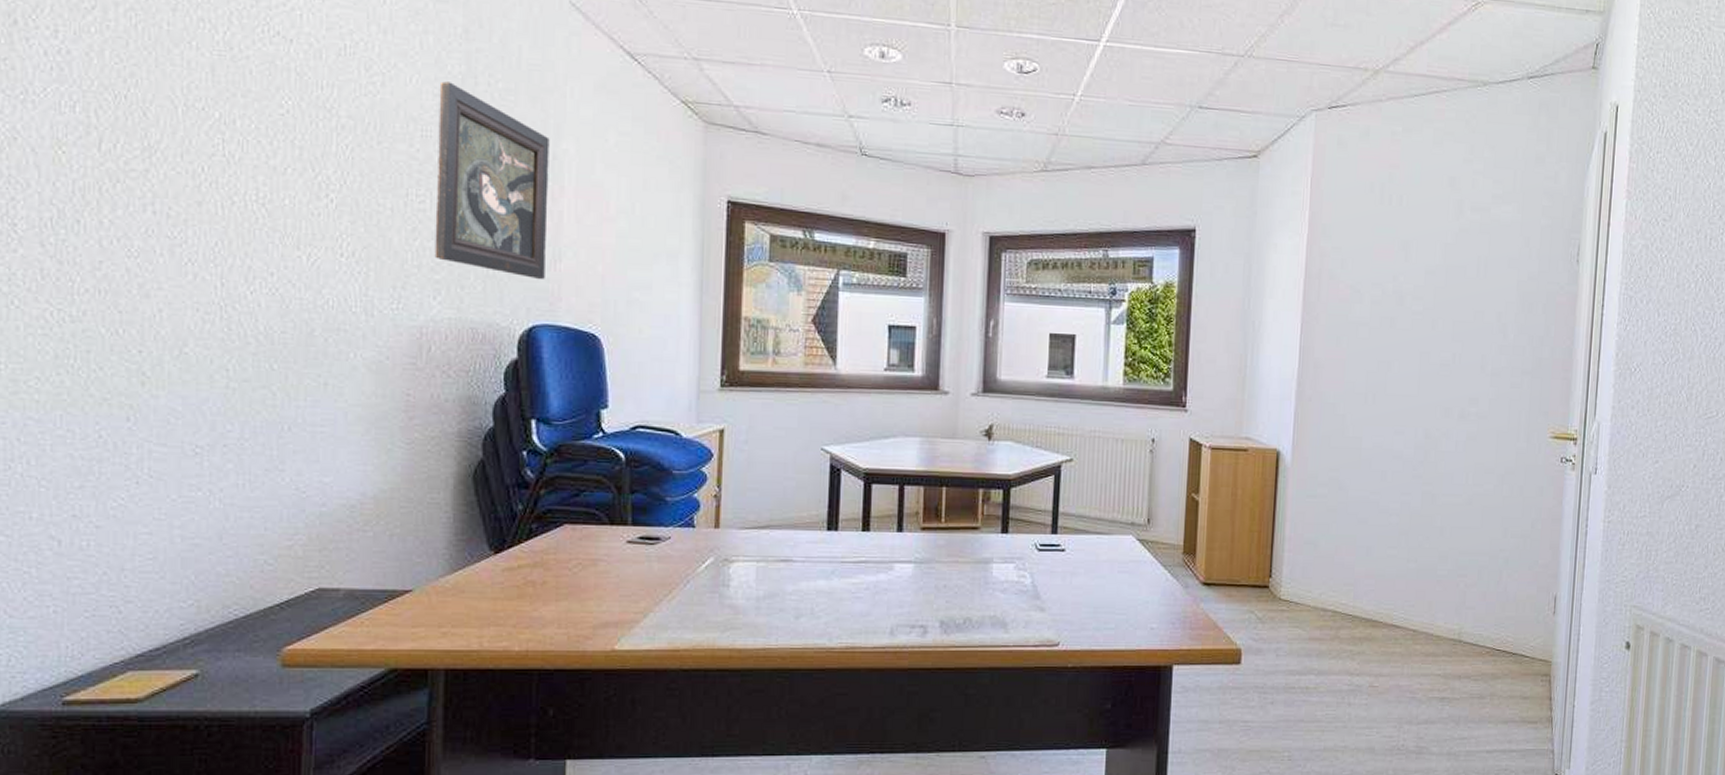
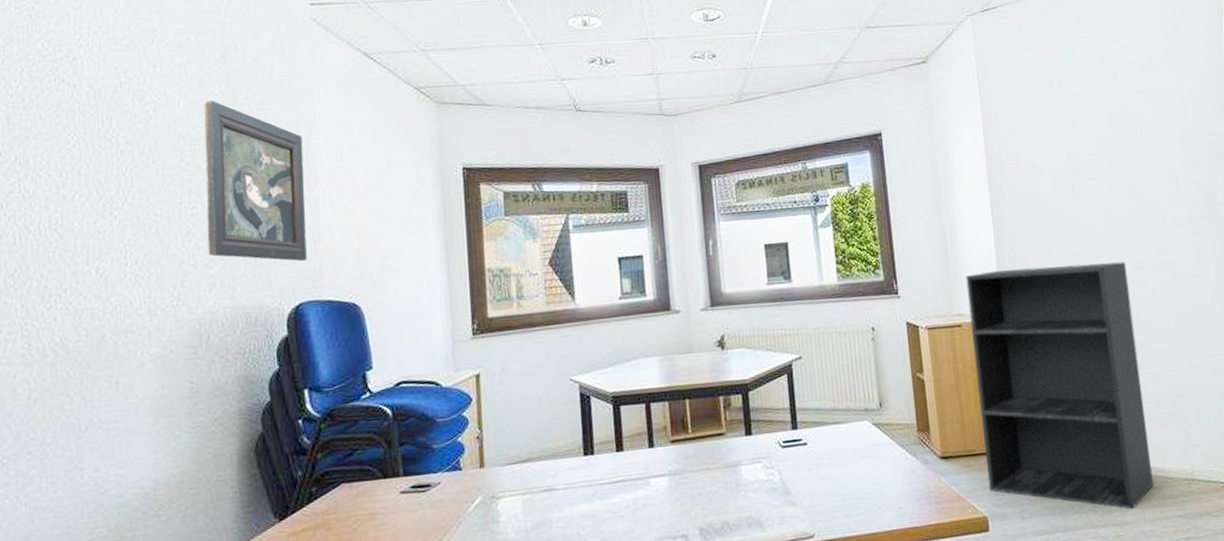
bookshelf: none [1248,397,1433,662] -> present [965,261,1153,510]

